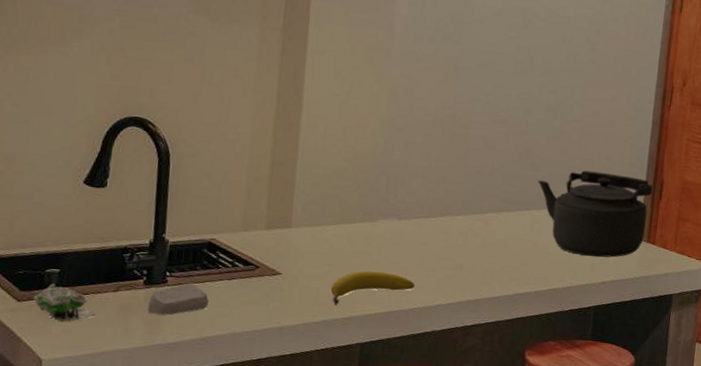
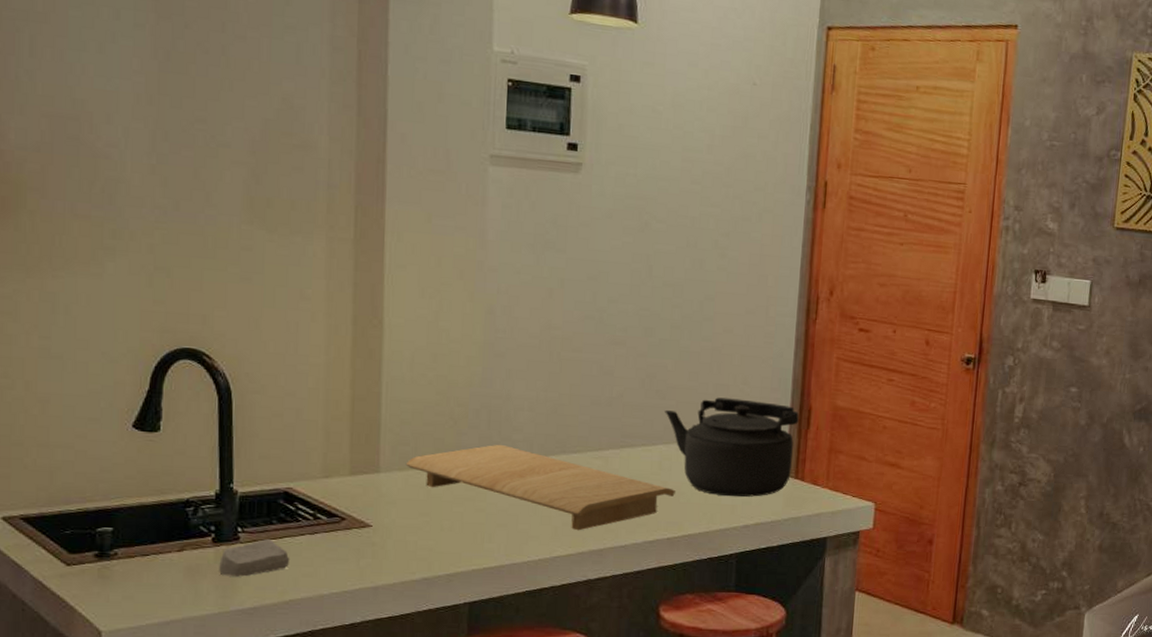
sponge: present [33,283,95,323] -> none [85,544,159,589]
cutting board: none [314,205,544,283] -> present [405,444,675,531]
fruit: present [330,270,415,305] -> none [430,520,527,559]

